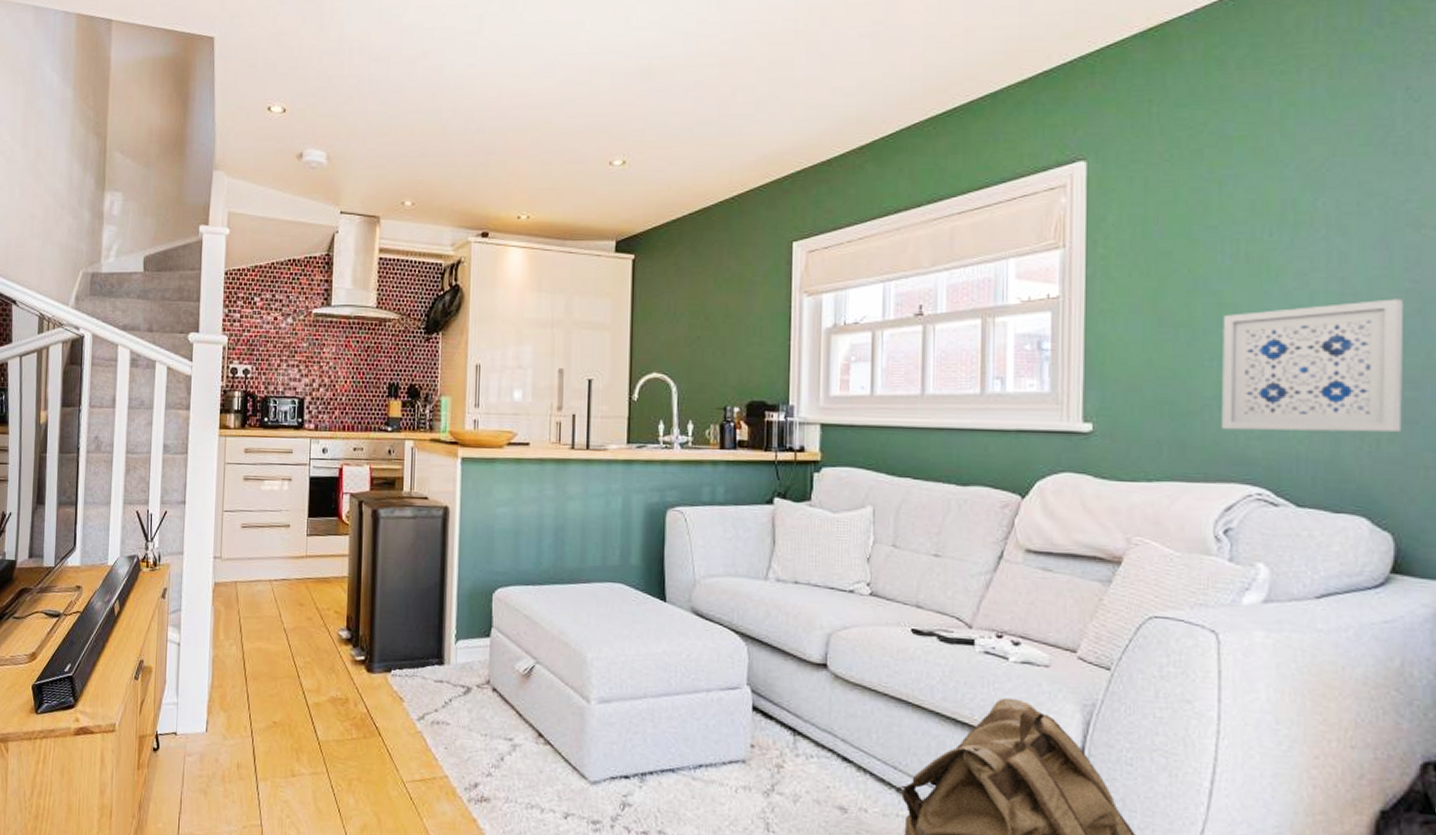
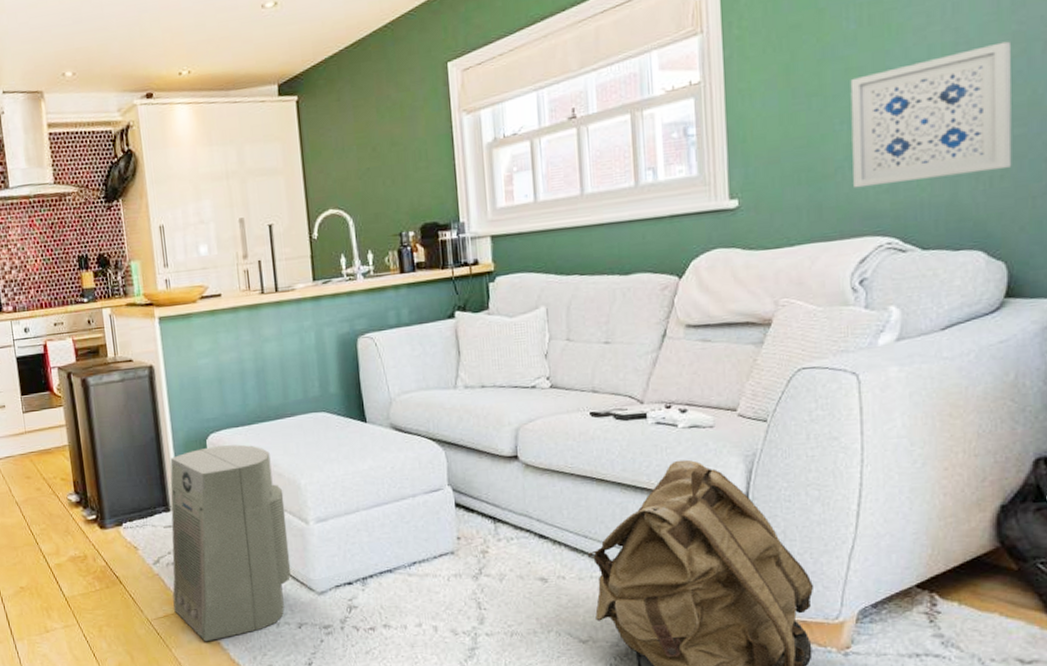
air purifier: none [432,602,567,817] -> present [170,444,291,642]

